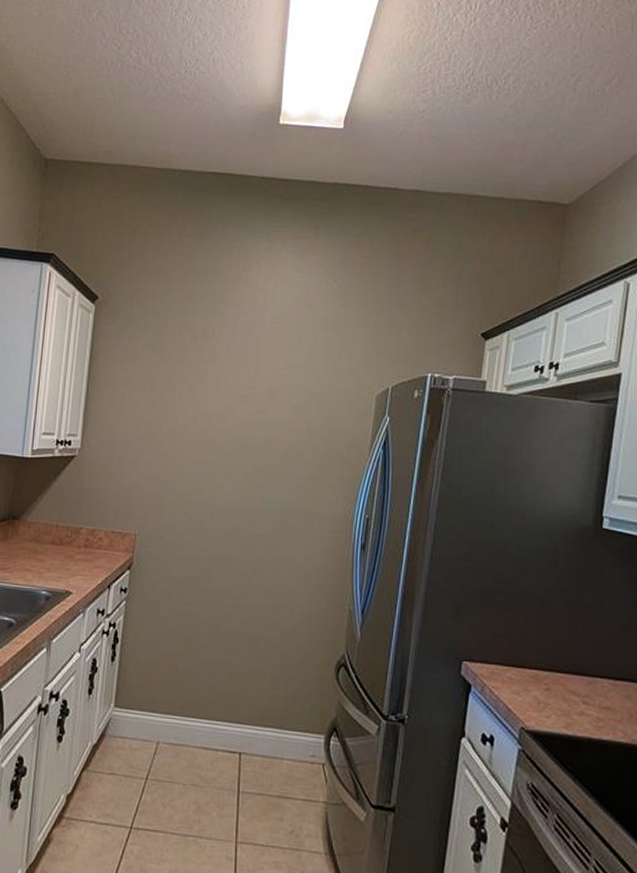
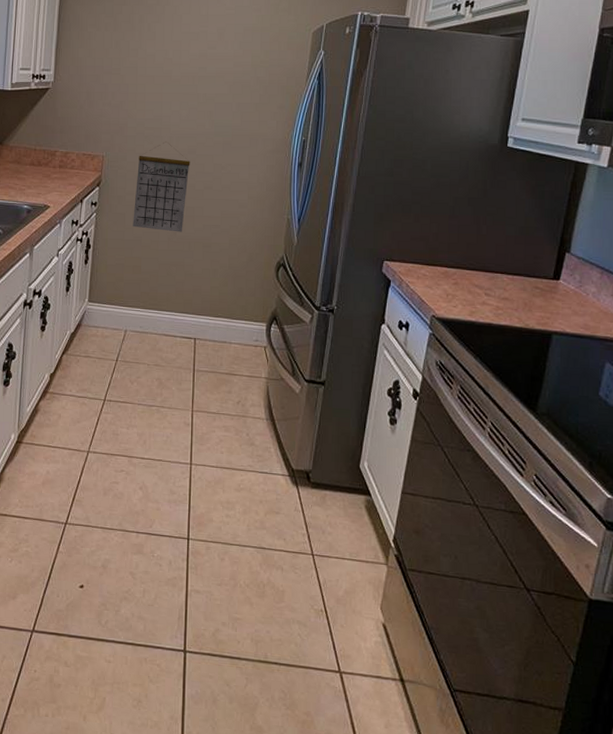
calendar: none [168,518,236,625] -> present [133,142,190,232]

